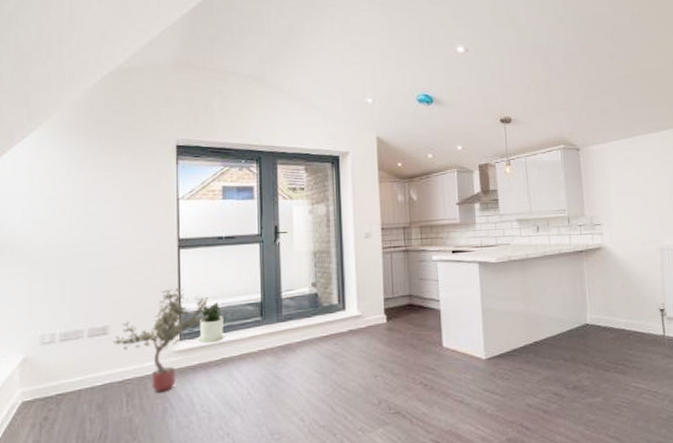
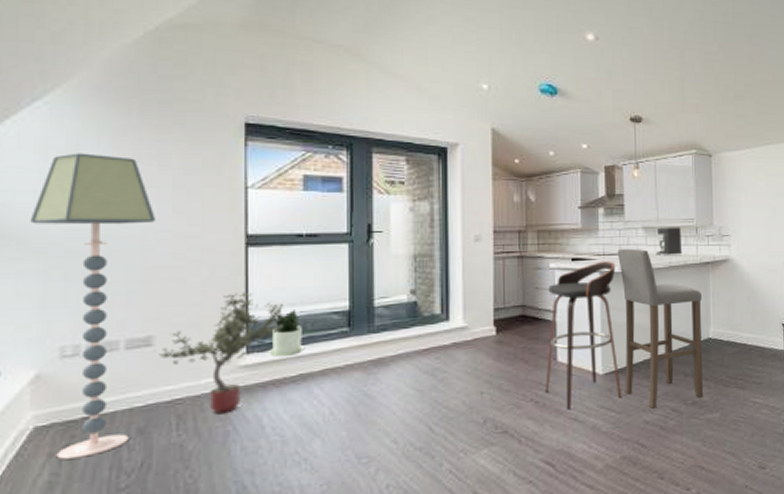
floor lamp: none [20,177,110,430] -> present [30,153,155,461]
bar stool: none [432,252,504,393] -> present [545,261,621,411]
bar stool: none [493,239,583,393] -> present [617,248,703,409]
coffee maker: none [530,218,556,246] -> present [655,227,683,255]

